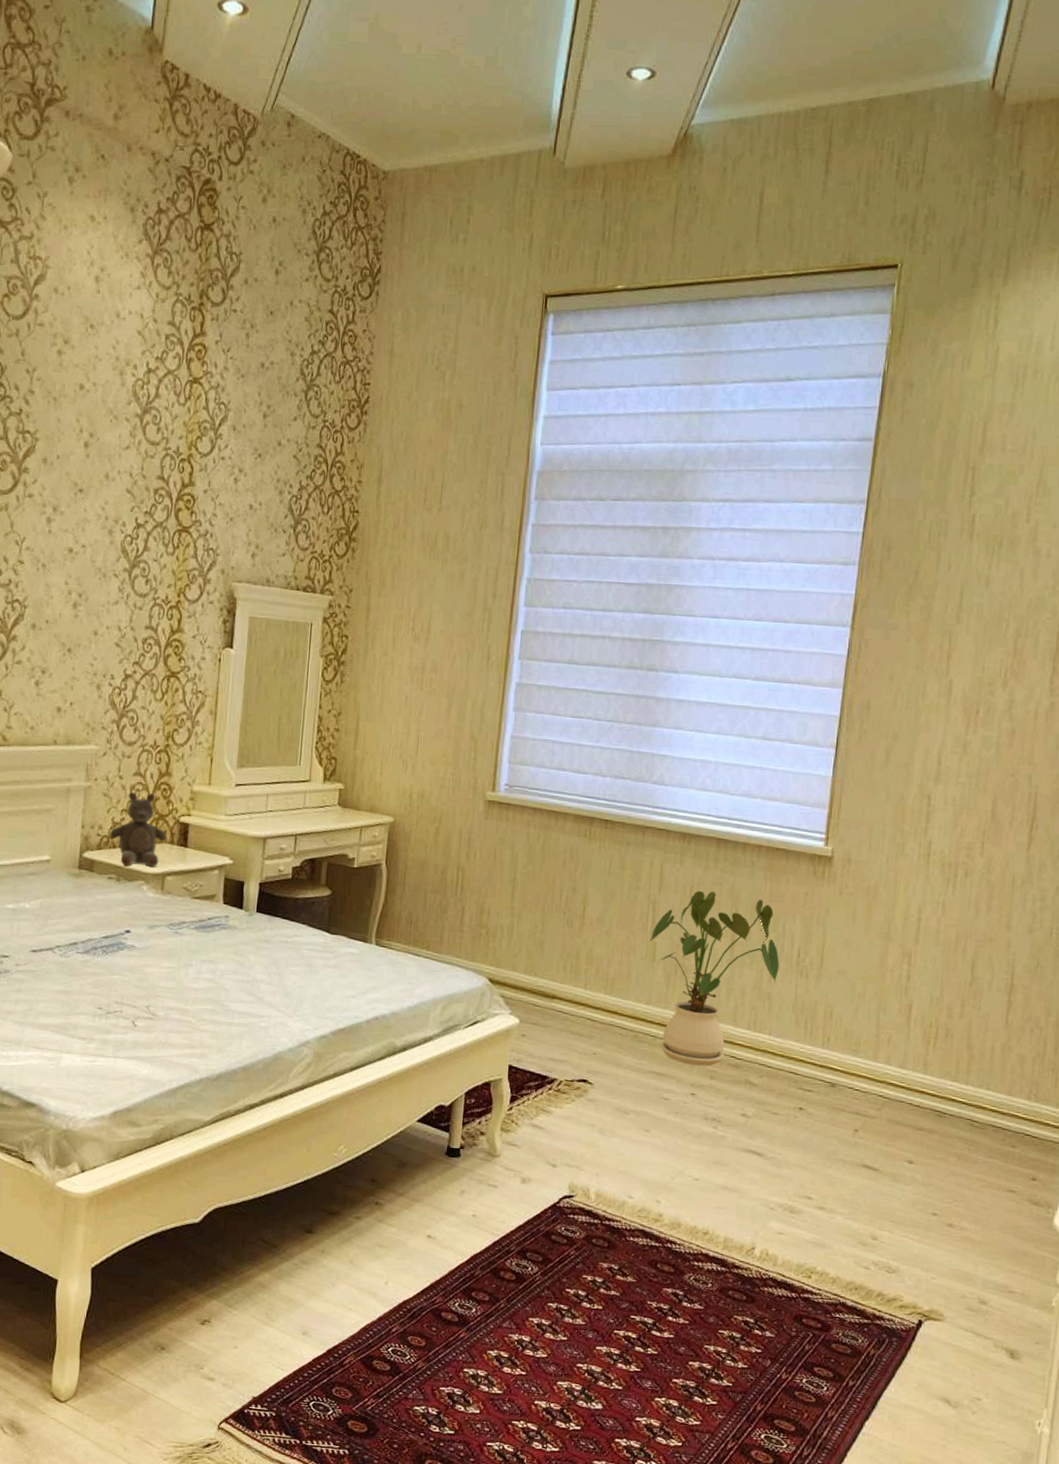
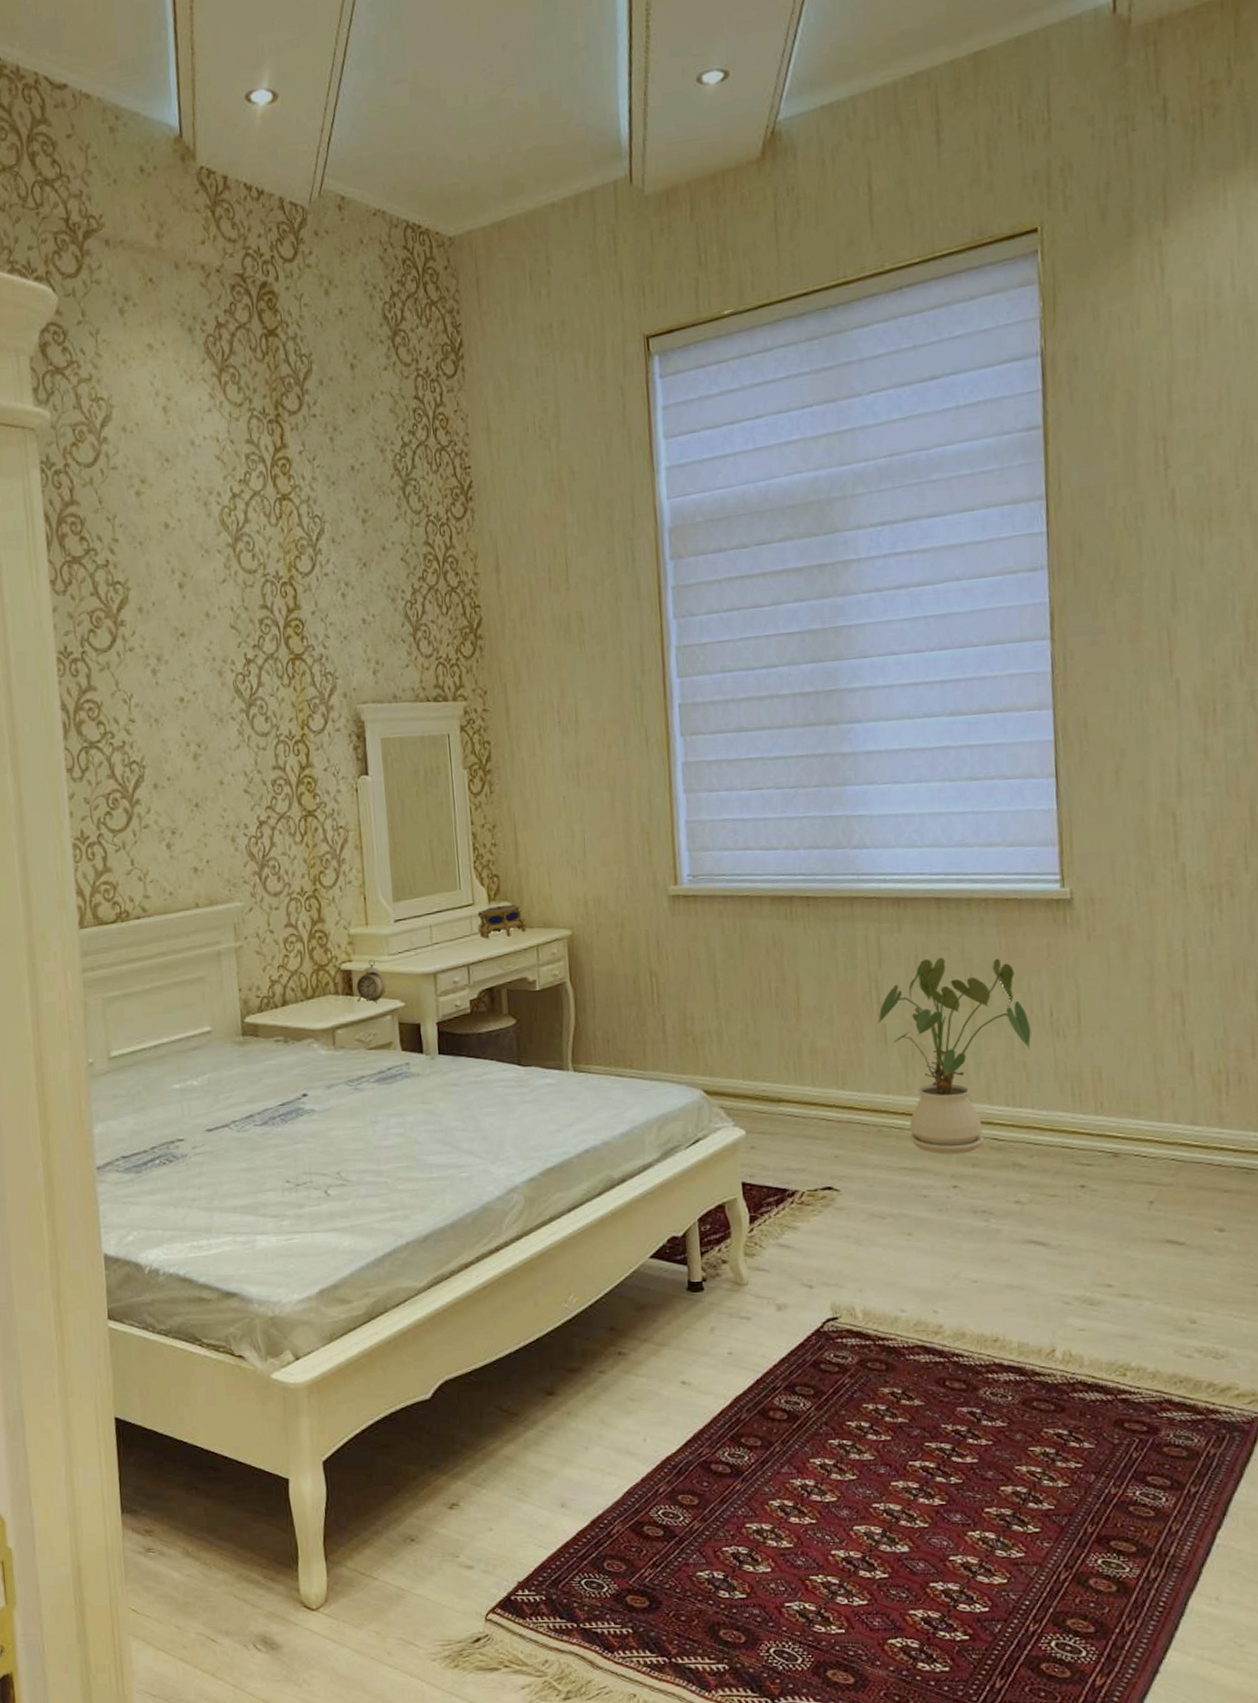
stuffed bear: present [109,792,168,867] -> none [268,943,331,1025]
alarm clock: none [190,816,219,857] -> present [356,959,386,1003]
clock: none [310,785,355,815] -> present [478,904,527,939]

